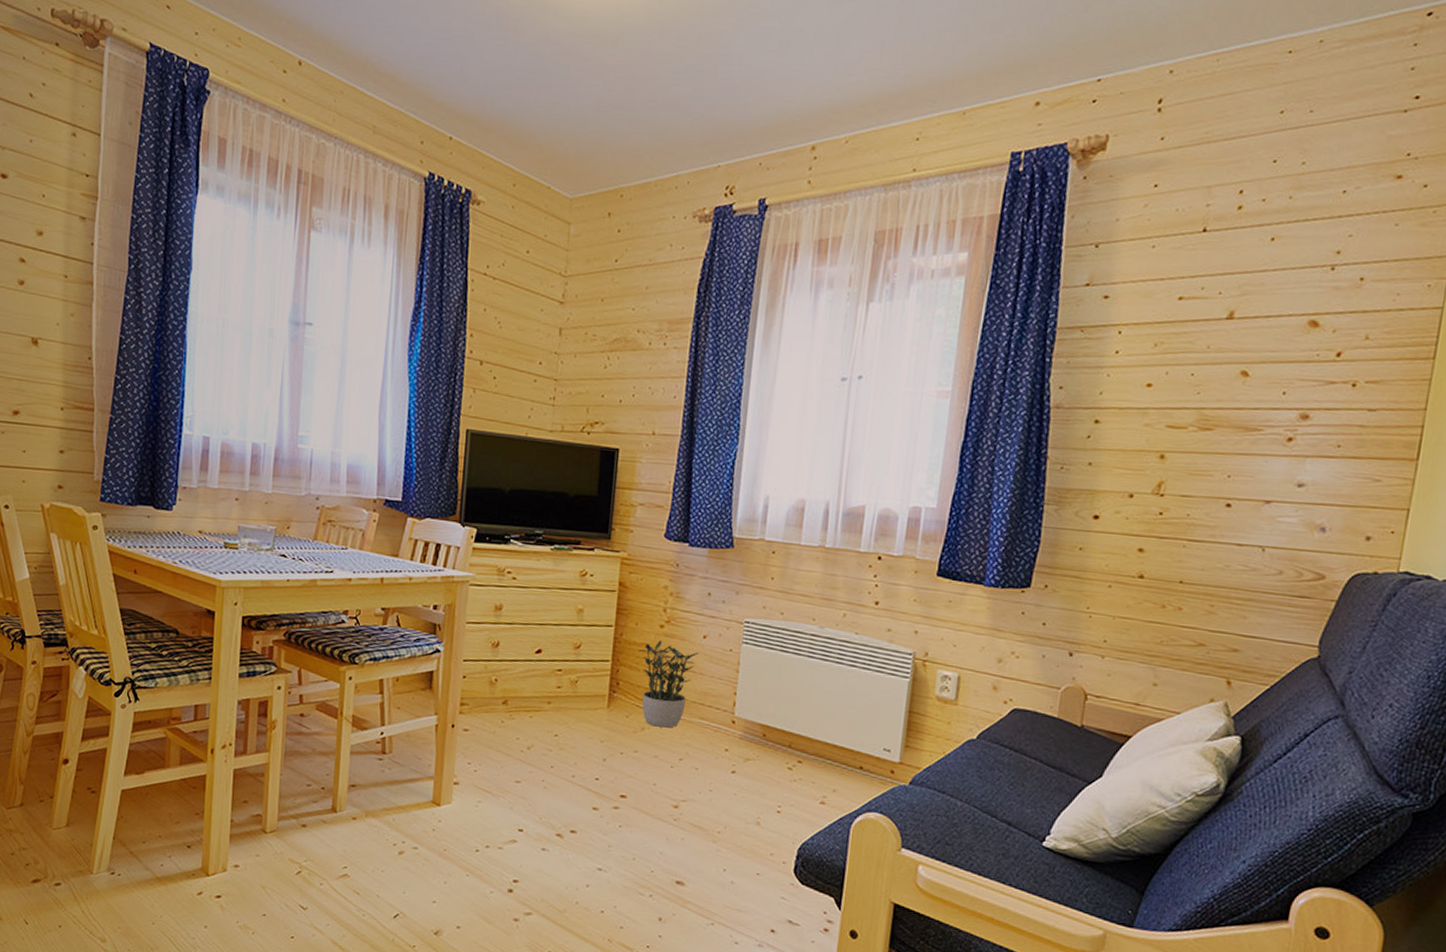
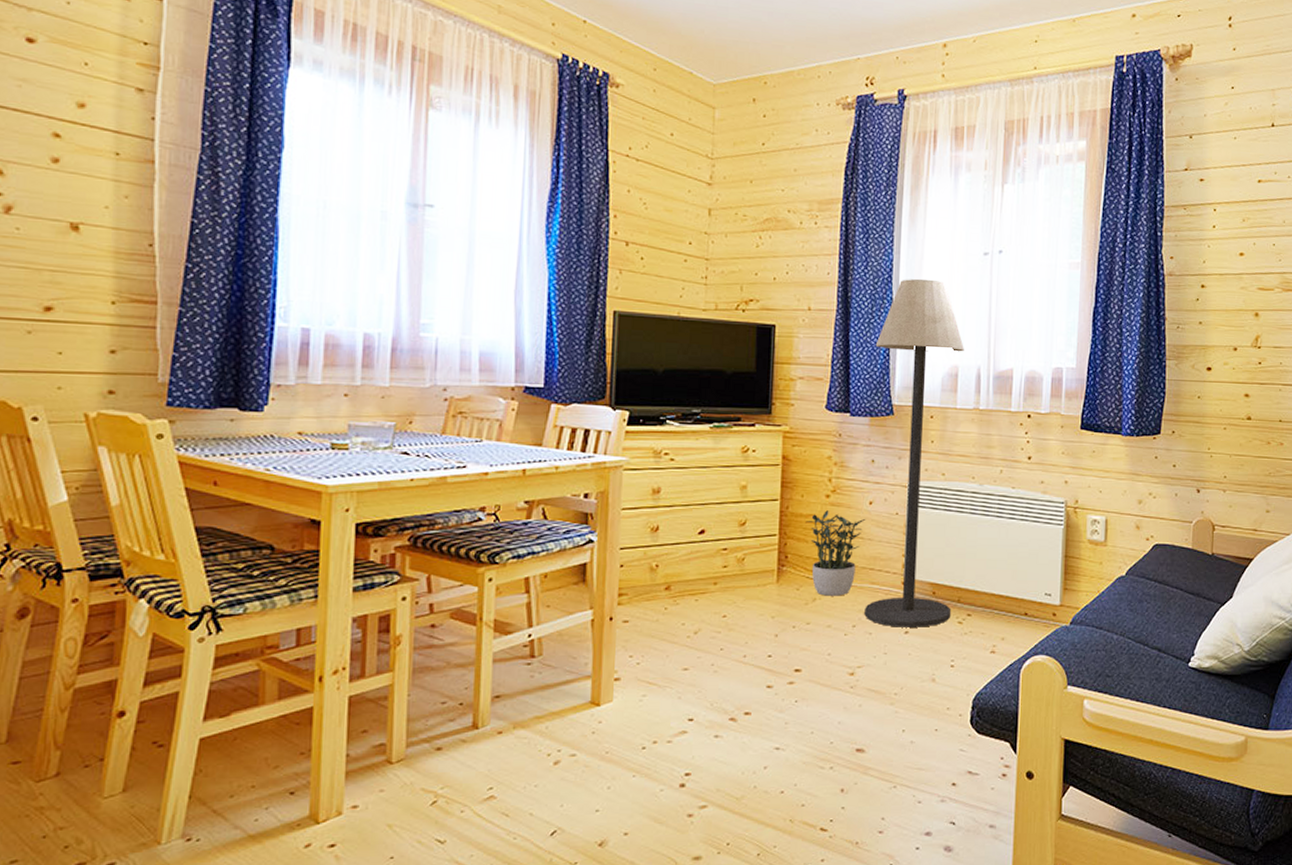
floor lamp: none [692,404,813,769] -> present [864,278,964,627]

